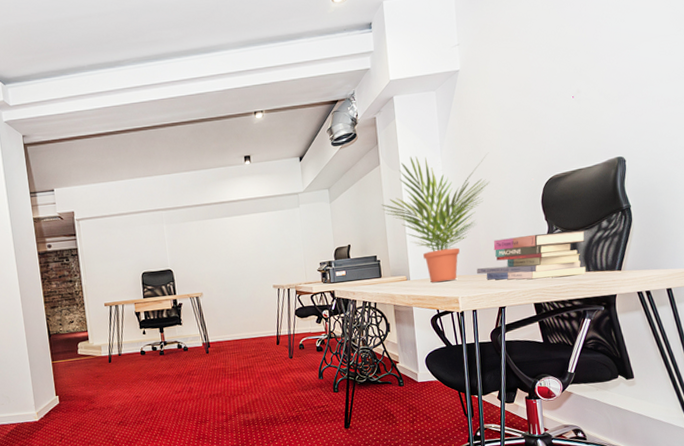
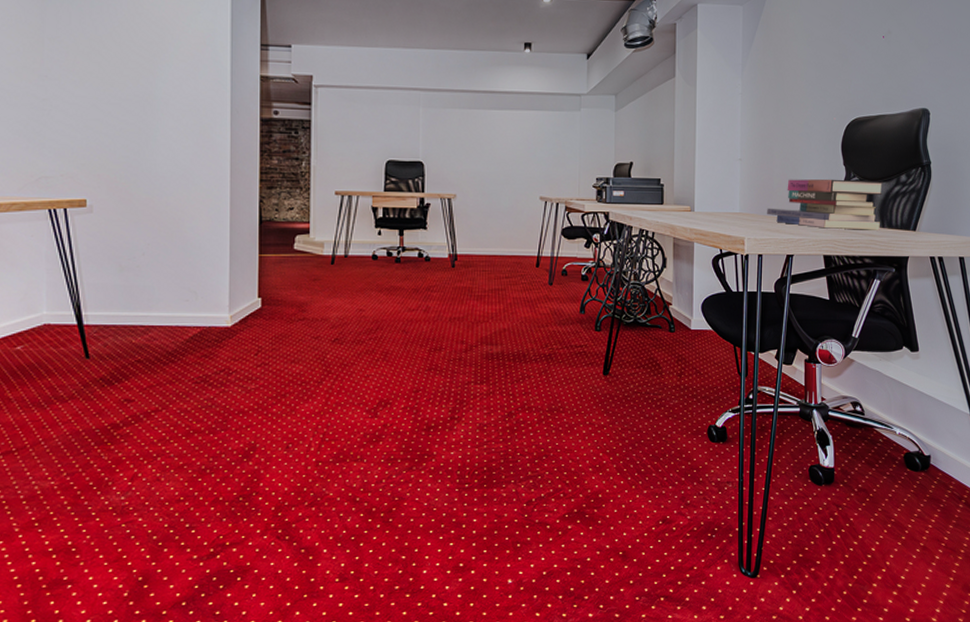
potted plant: present [381,153,490,283] -> none [672,72,790,219]

